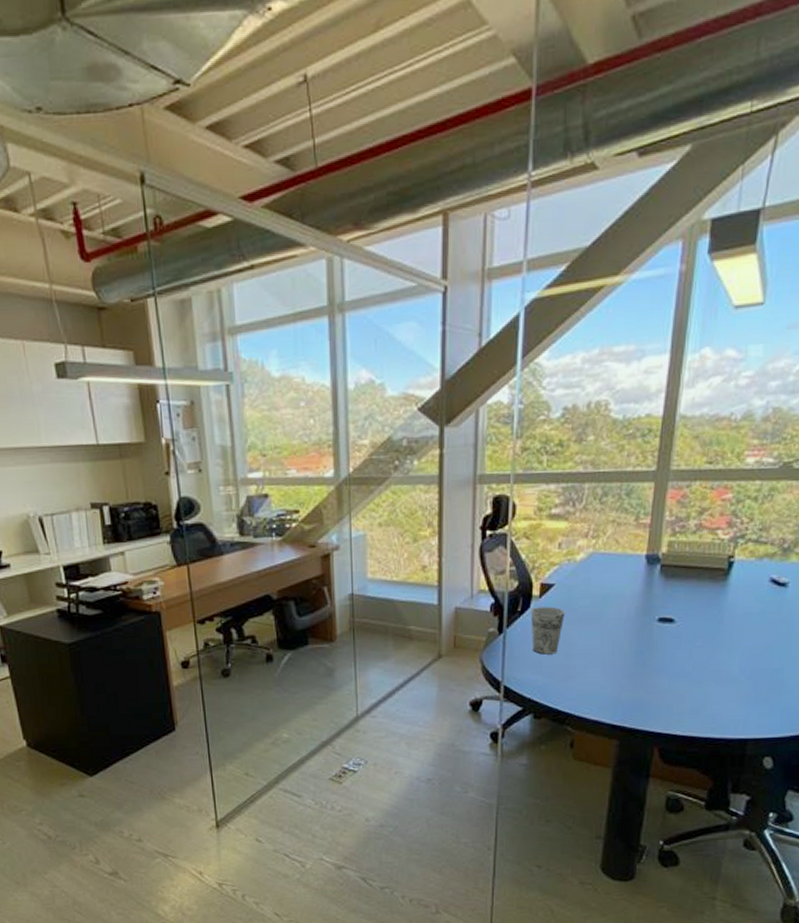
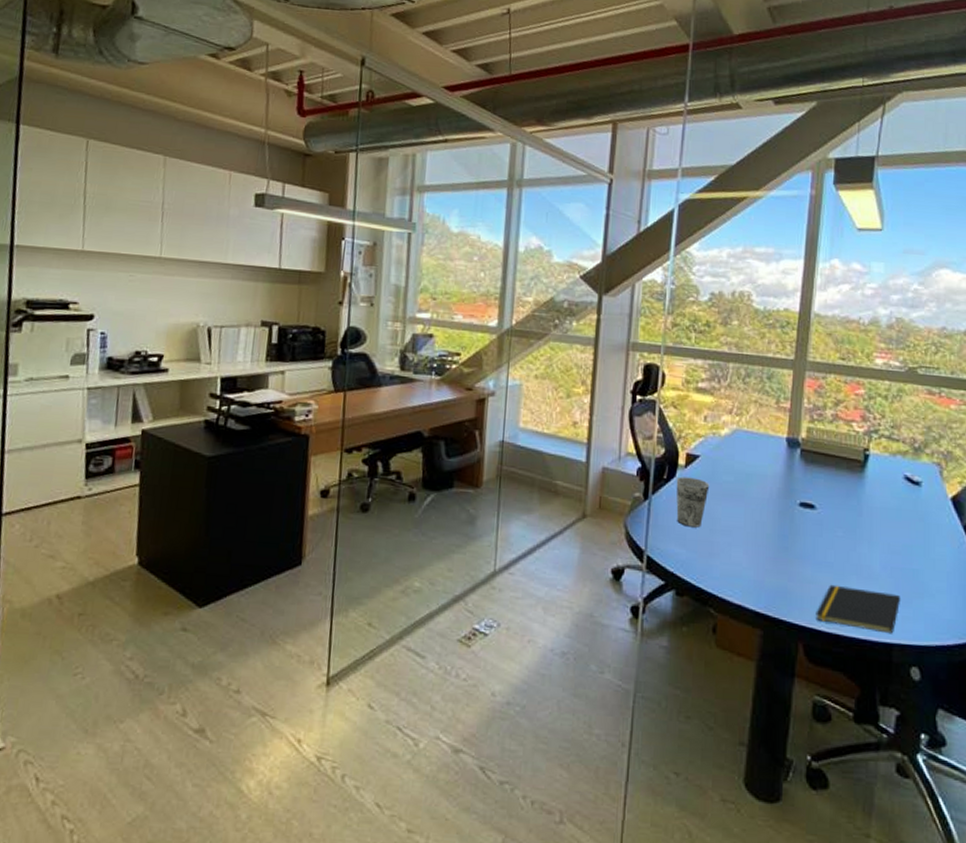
notepad: none [671,692,759,731] -> present [815,584,901,634]

